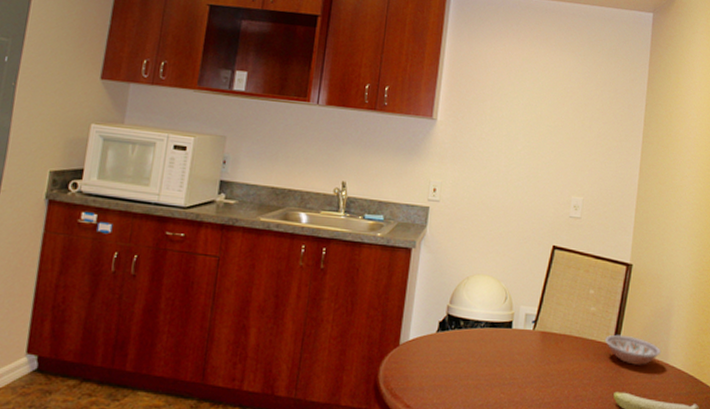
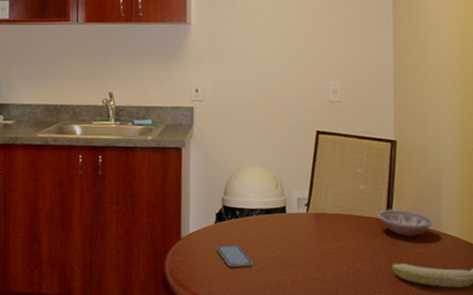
smartphone: none [435,356,471,381] -> present [216,245,253,268]

